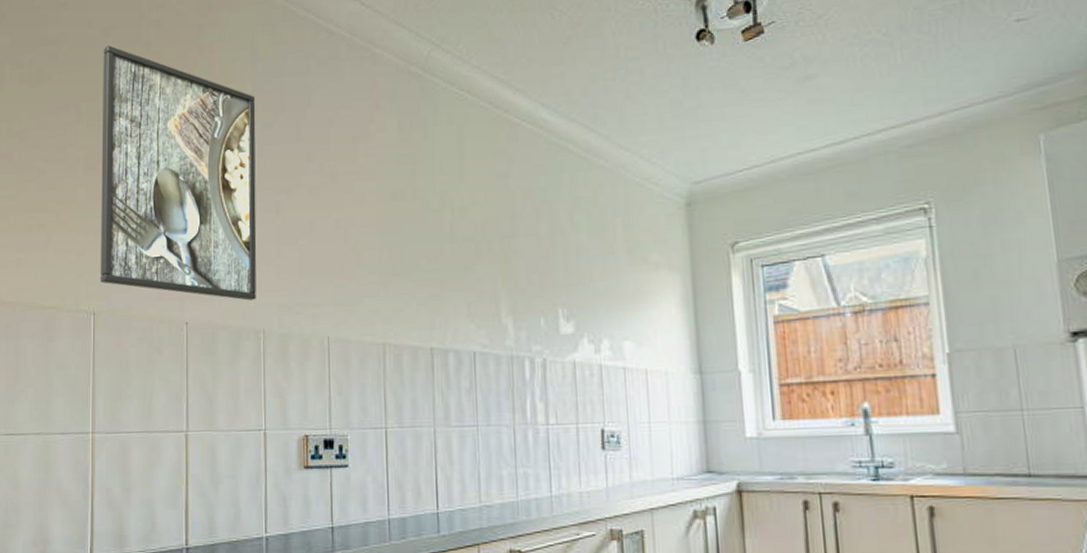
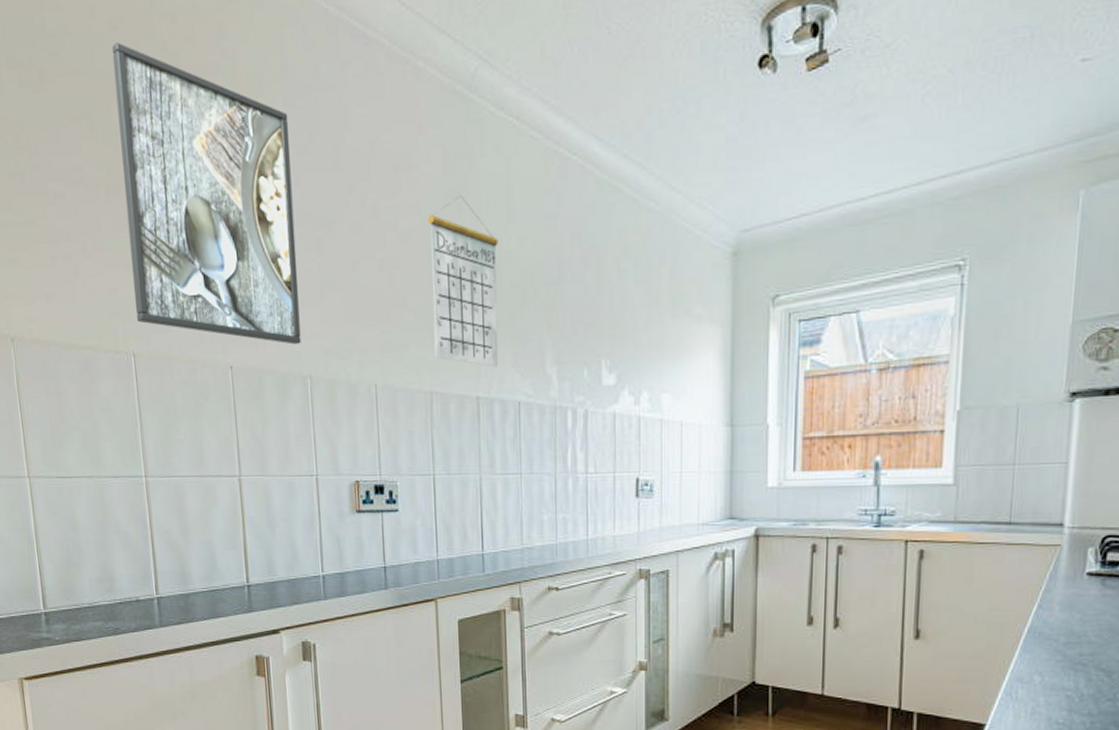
calendar: none [382,160,453,318] -> present [427,195,499,367]

